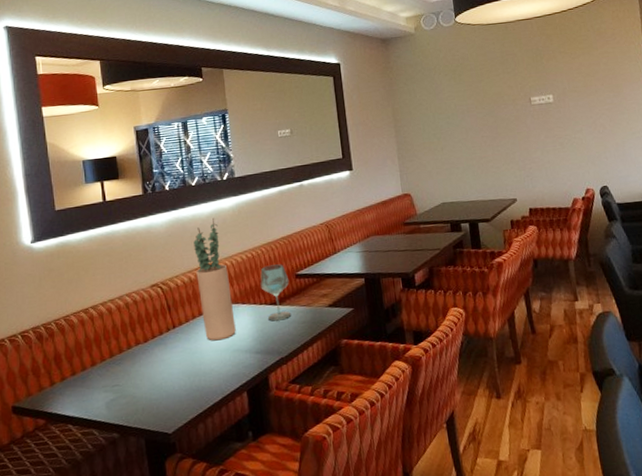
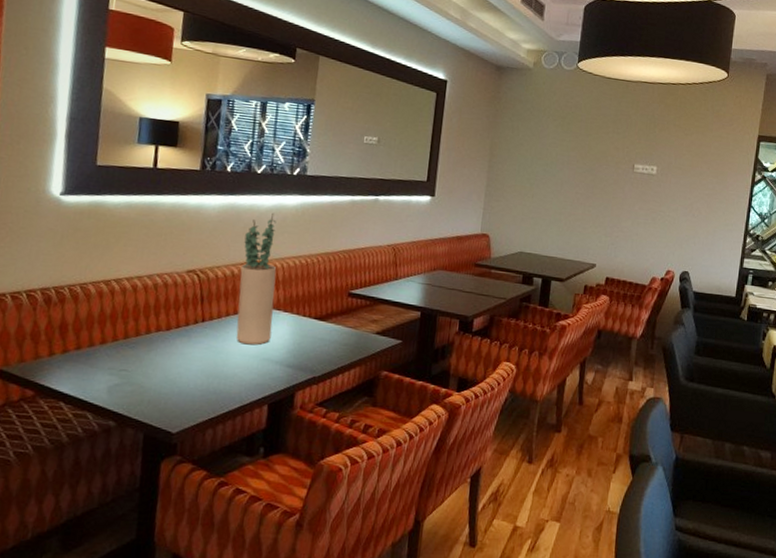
wine glass: present [260,264,291,322] -> none [308,276,341,338]

